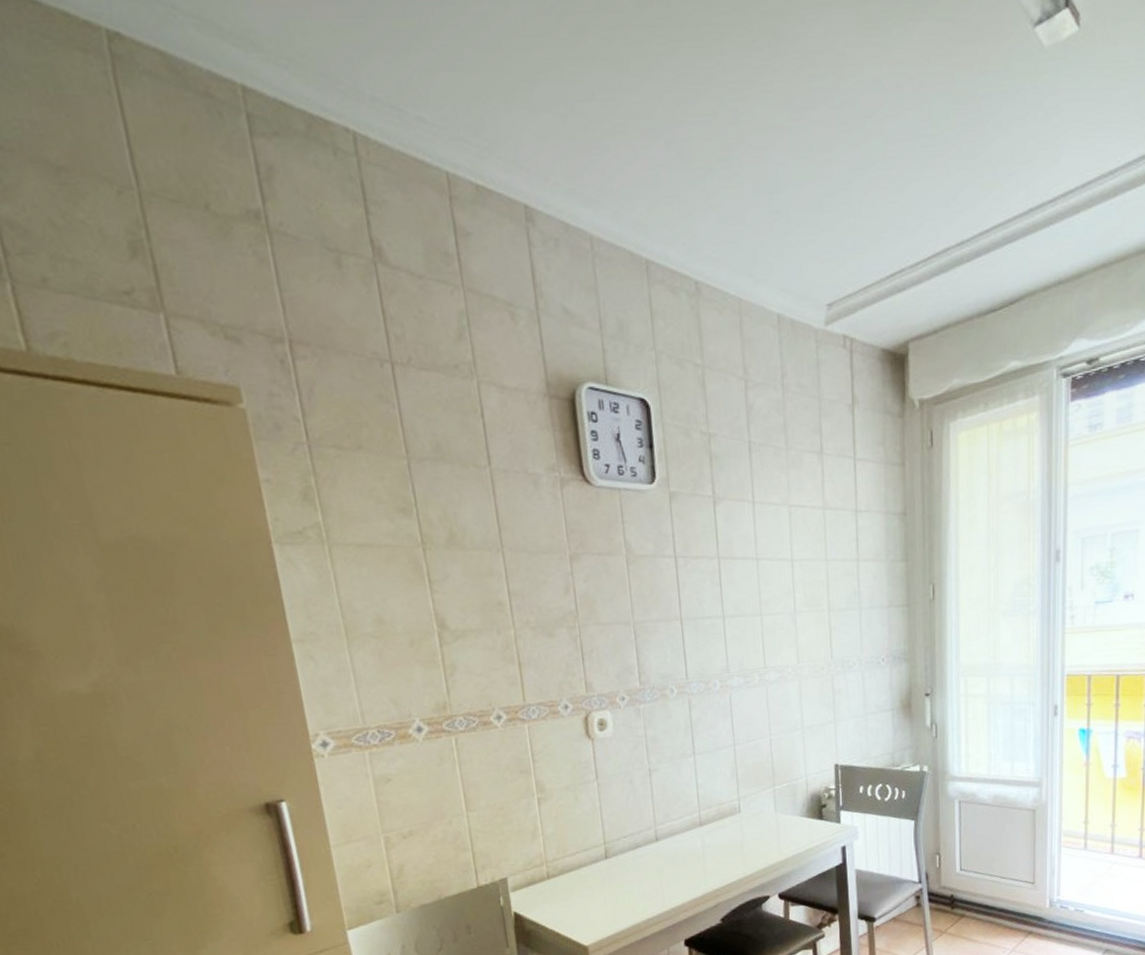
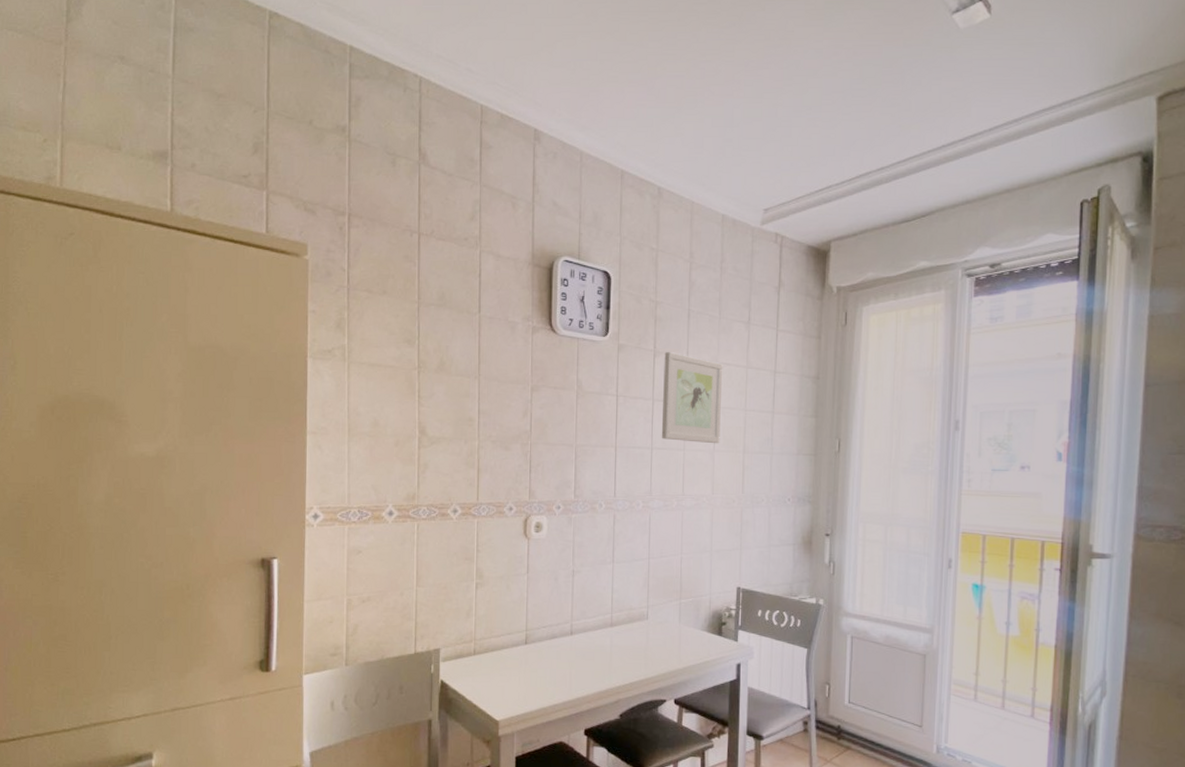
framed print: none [726,497,801,605] -> present [661,352,723,444]

